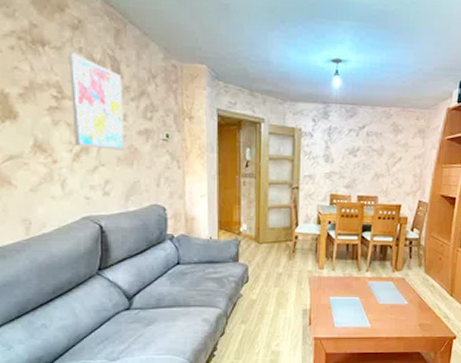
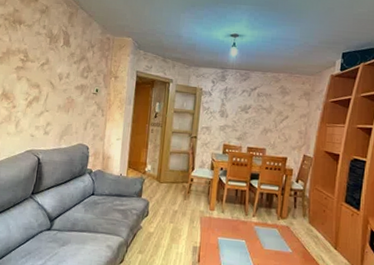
wall art: present [68,52,124,150] -> none [29,29,70,100]

